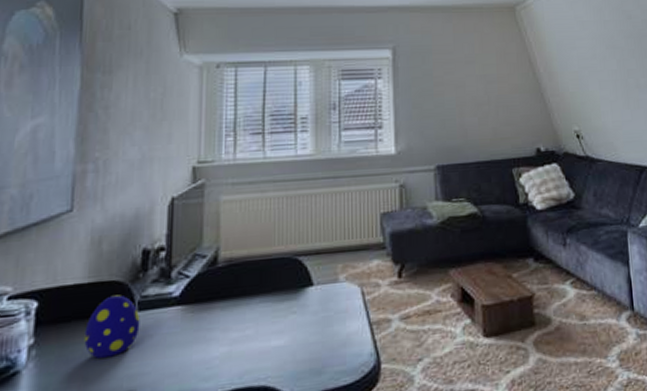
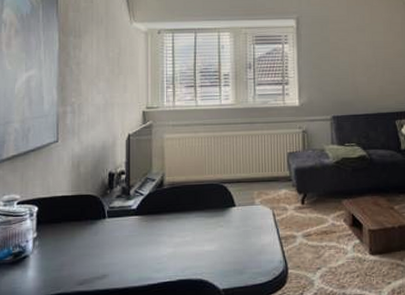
decorative egg: present [84,294,140,359] -> none [71,205,109,250]

